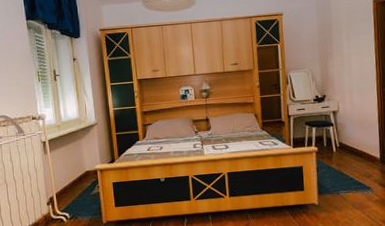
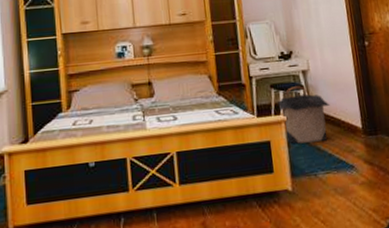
laundry hamper: none [310,124,355,169] -> present [277,86,330,144]

